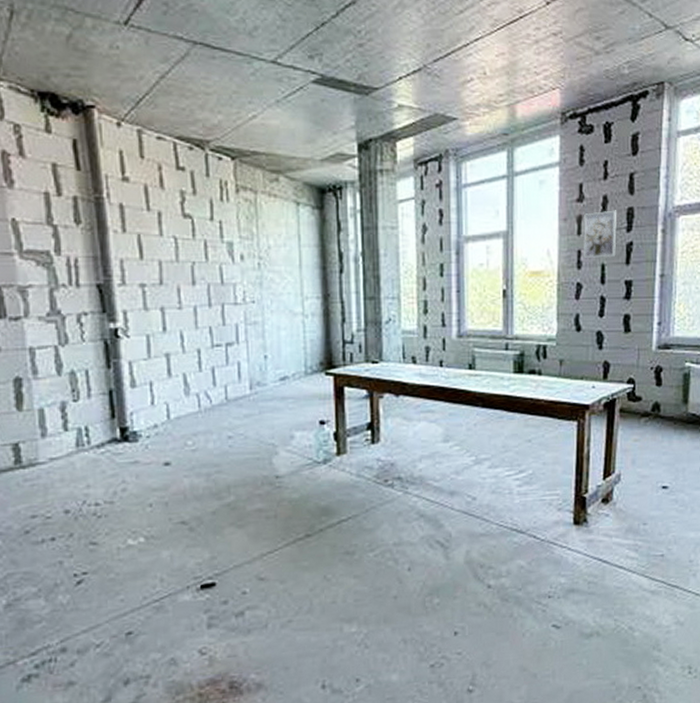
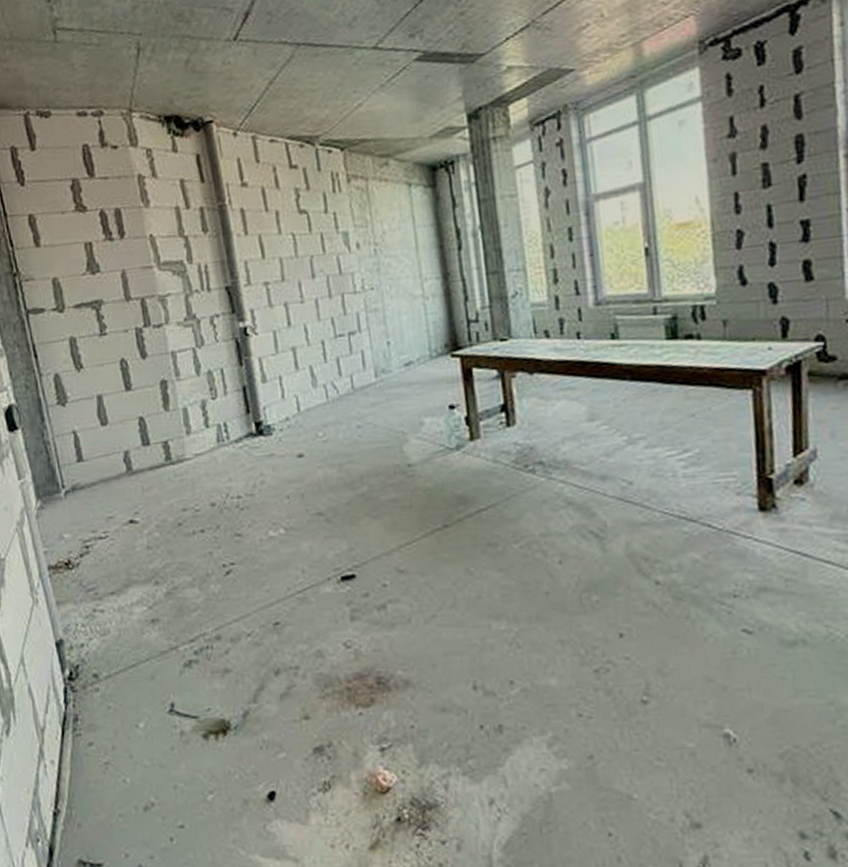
wall art: present [583,210,617,258] -> none [738,140,785,200]

